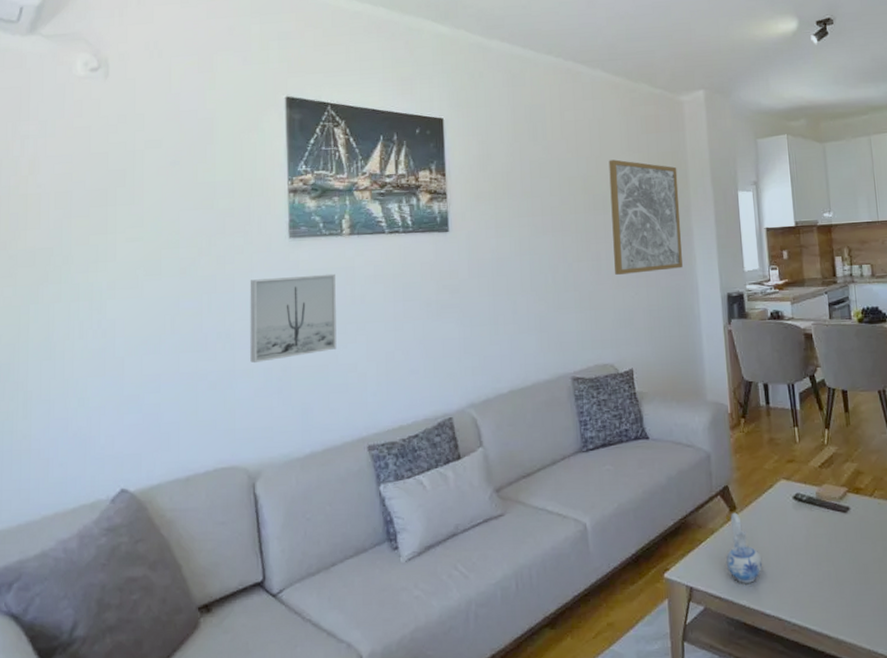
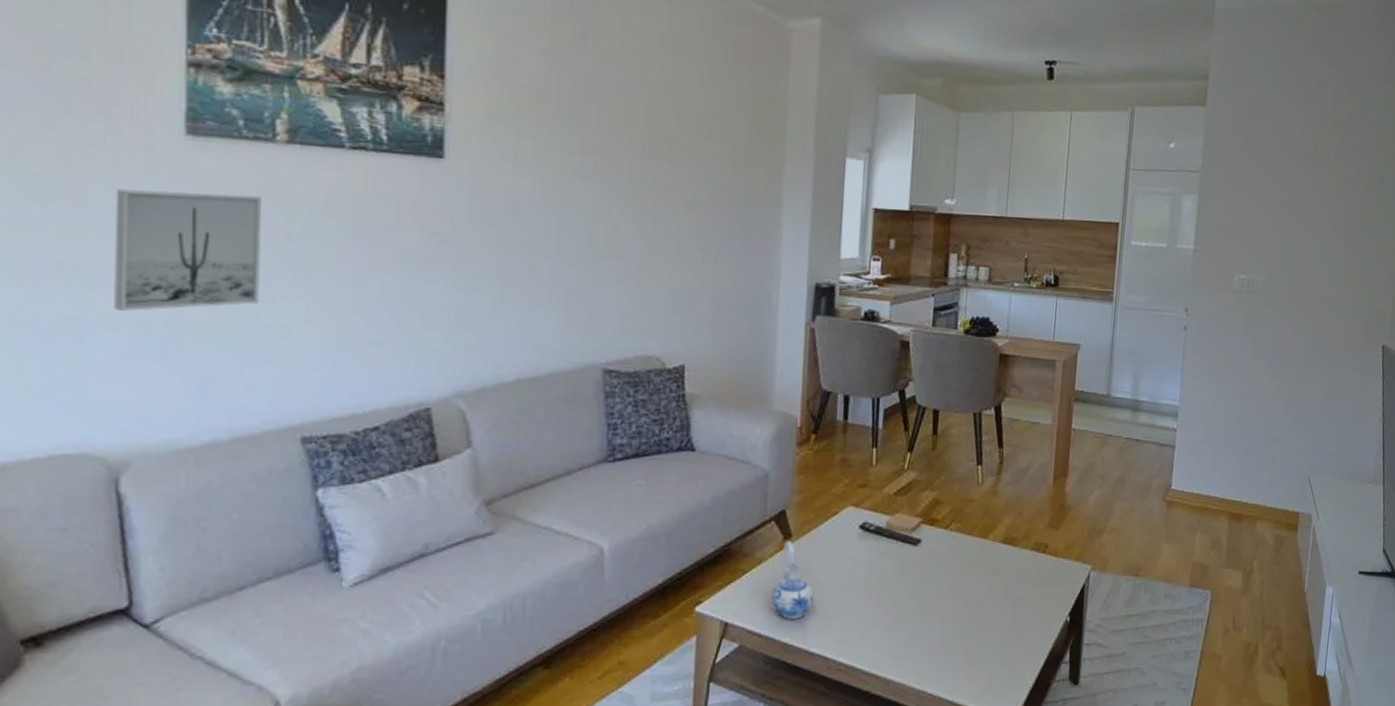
wall art: present [608,159,683,275] -> none [675,92,773,246]

